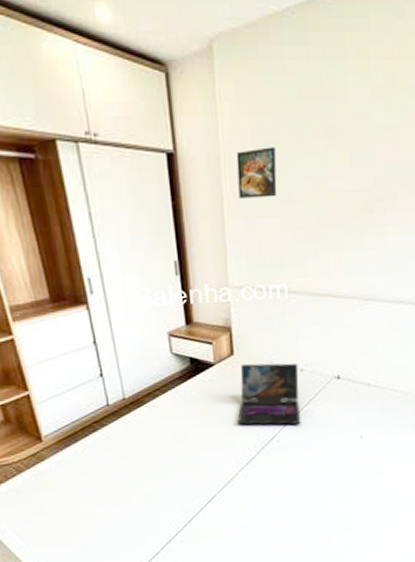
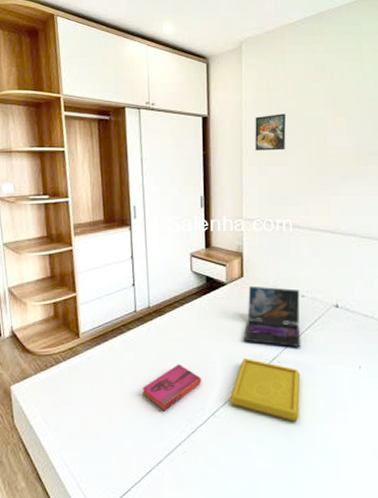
hardback book: none [127,456,195,506] -> present [142,364,202,412]
serving tray: none [227,441,301,497] -> present [230,358,301,422]

